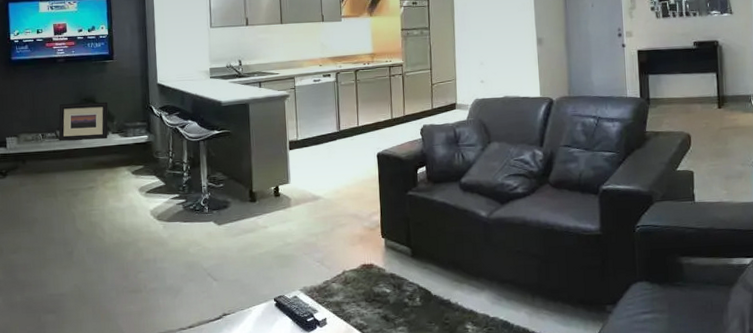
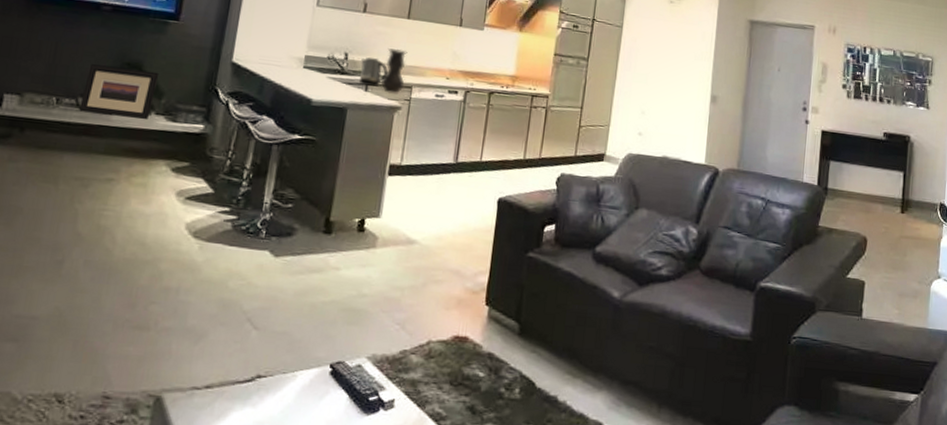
kettle: none [252,59,273,83] -> present [358,57,388,87]
vase: none [270,49,289,86] -> present [380,48,408,94]

